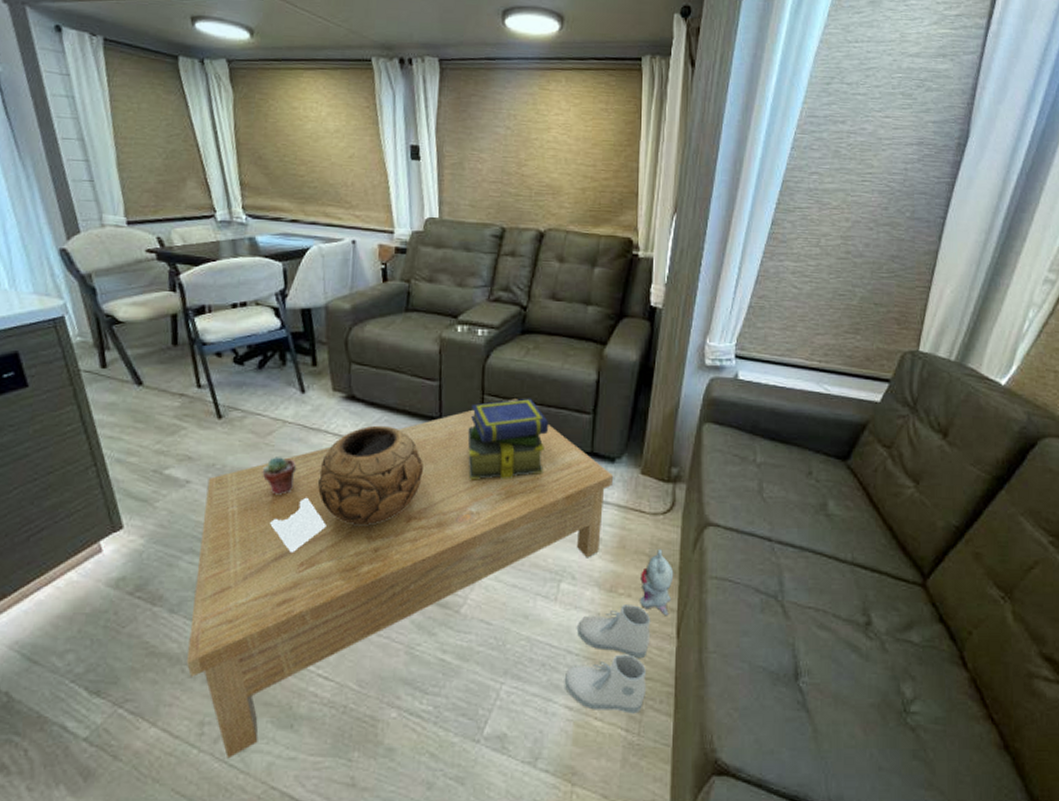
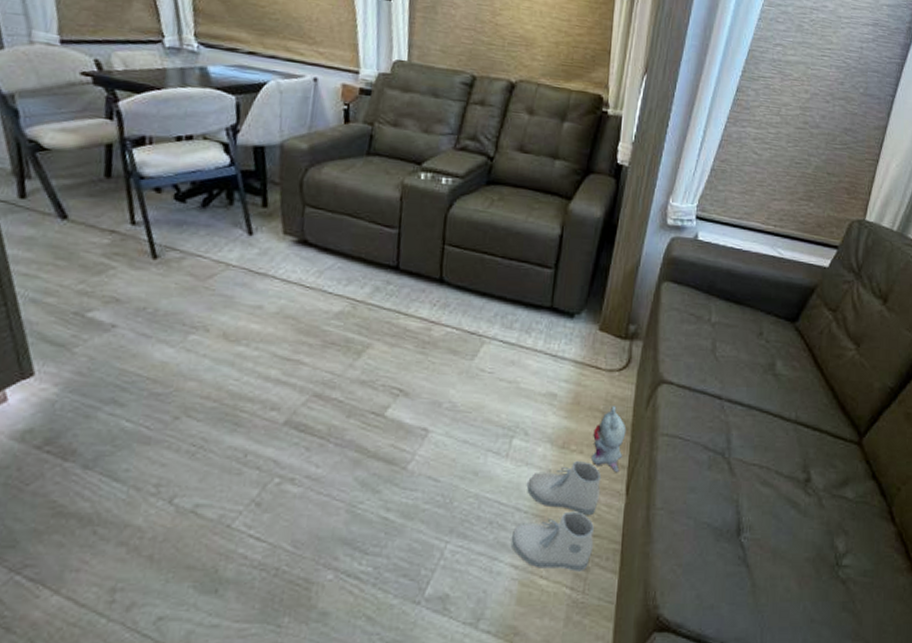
coffee table: present [187,399,614,759] -> none [100,250,572,628]
potted succulent: present [262,457,297,495] -> none [199,302,239,343]
decorative bowl: present [317,425,424,525] -> none [260,272,378,376]
stack of books: present [467,398,549,480] -> none [423,250,510,333]

